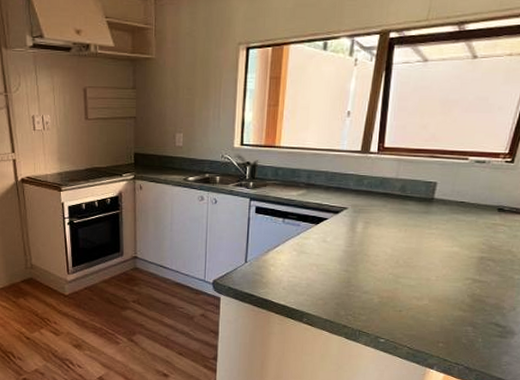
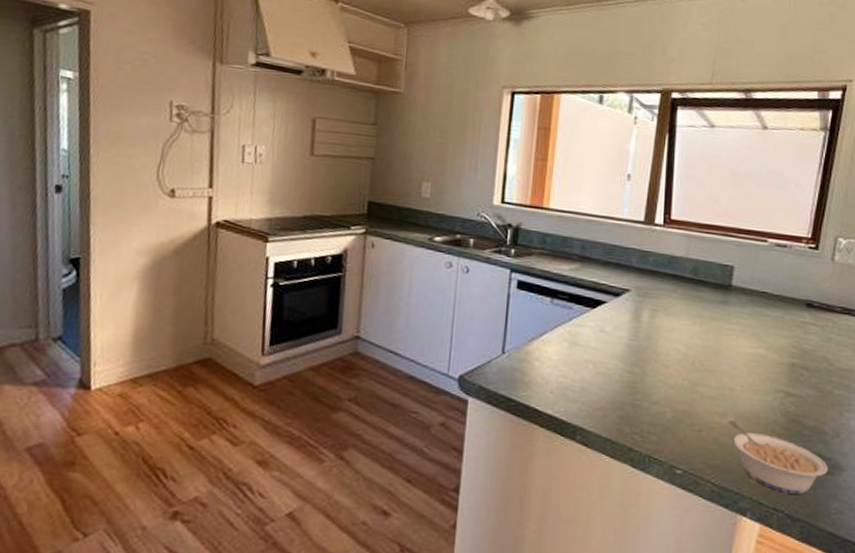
legume: none [424,302,503,353] -> present [729,420,828,494]

